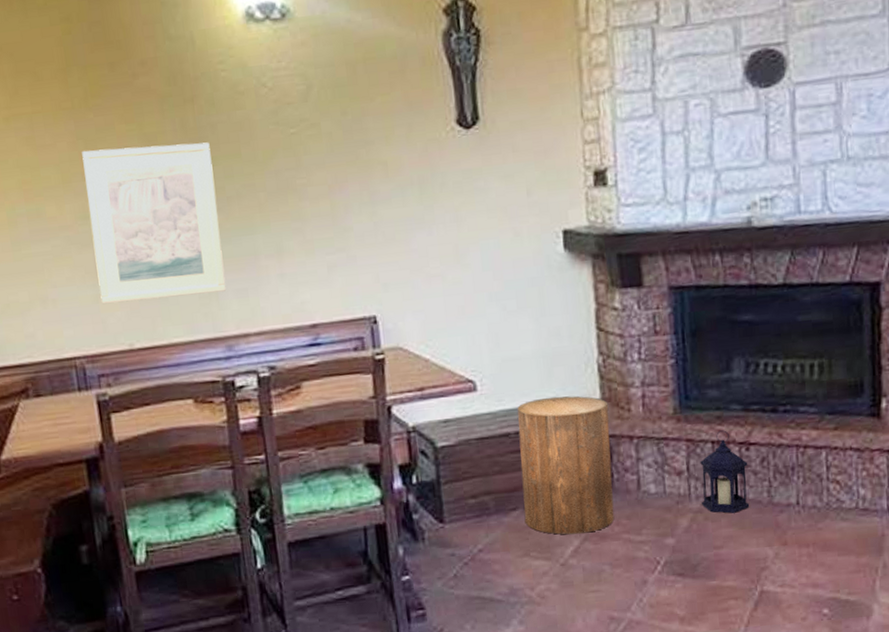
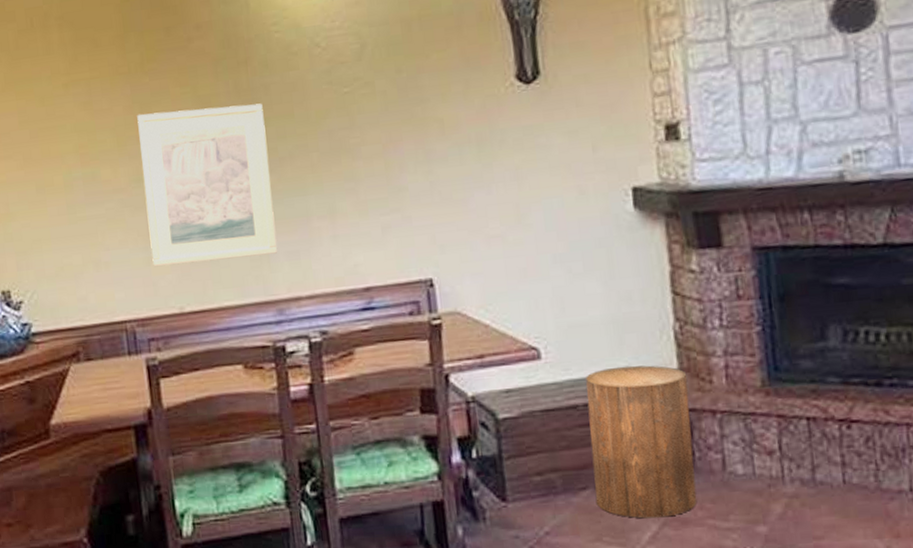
lantern: present [700,430,750,514] -> none [794,405,854,500]

